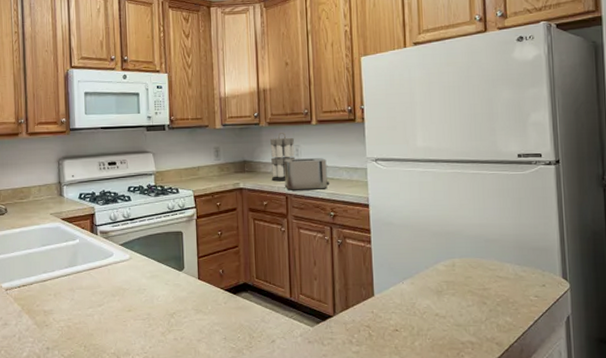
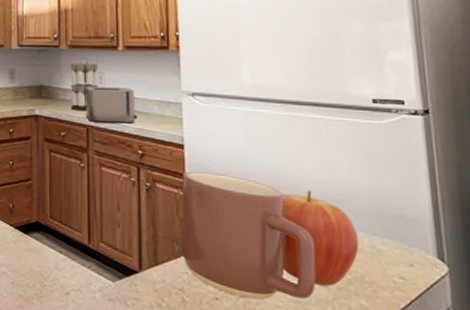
mug: none [367,226,473,327] -> present [181,171,316,300]
fruit: none [448,233,506,310] -> present [282,190,360,286]

